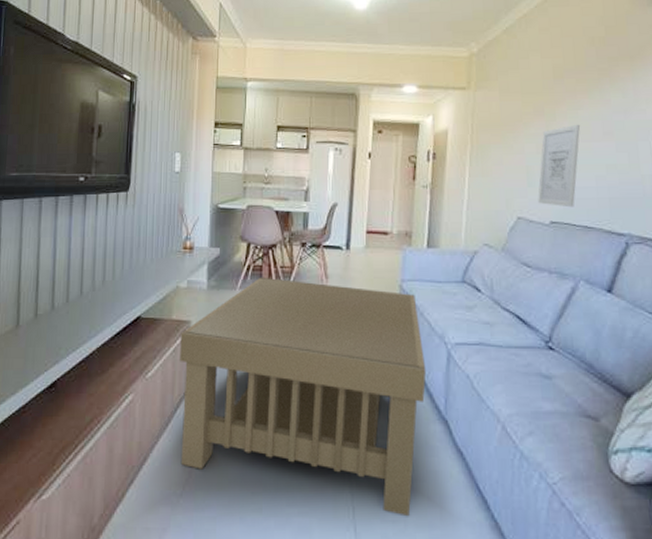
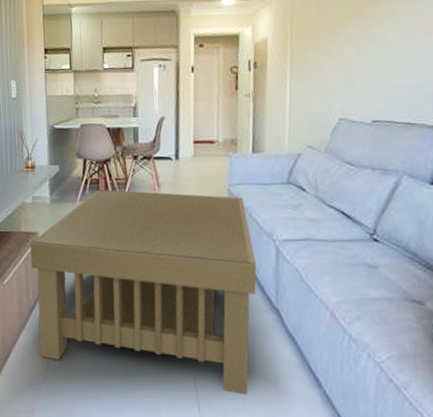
wall art: present [538,124,581,208] -> none [359,22,401,106]

